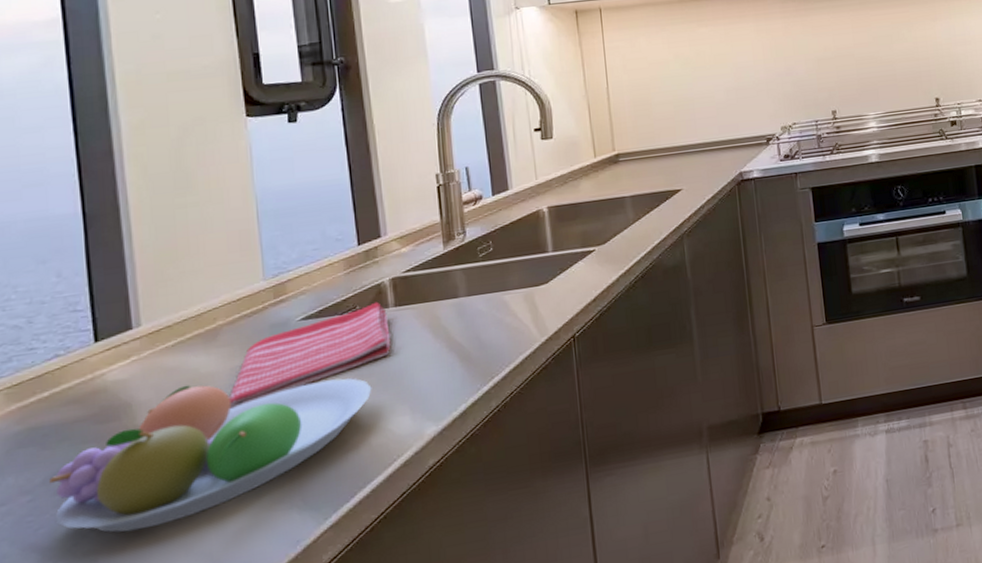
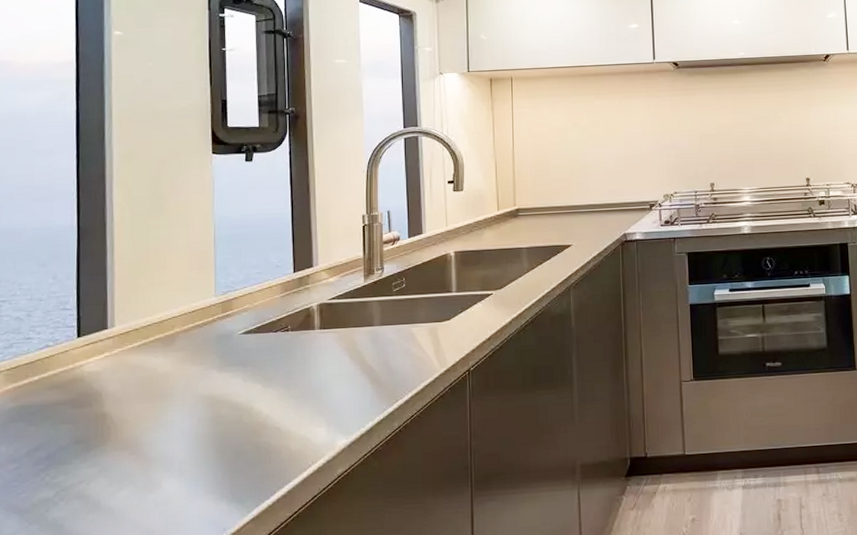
fruit bowl: present [49,378,372,533] -> none [32,381,296,505]
dish towel: present [228,301,391,408] -> none [178,323,314,406]

